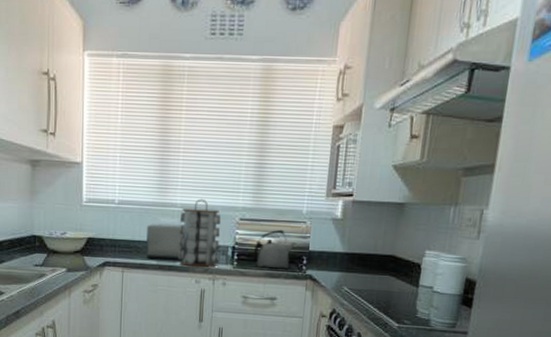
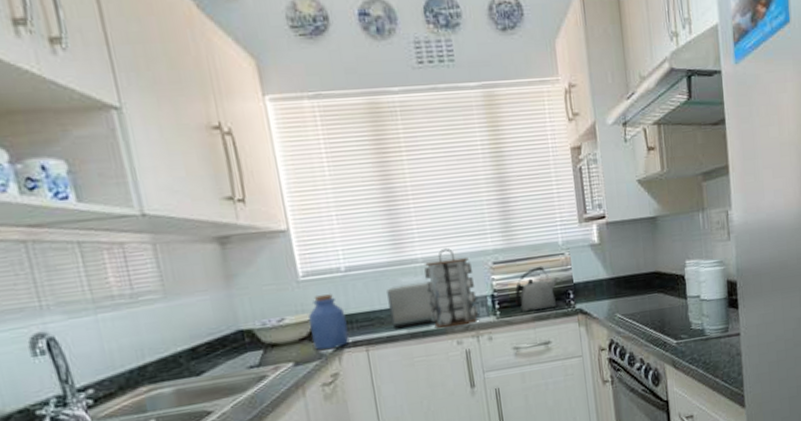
jar: none [84,220,112,265] -> present [308,294,350,350]

